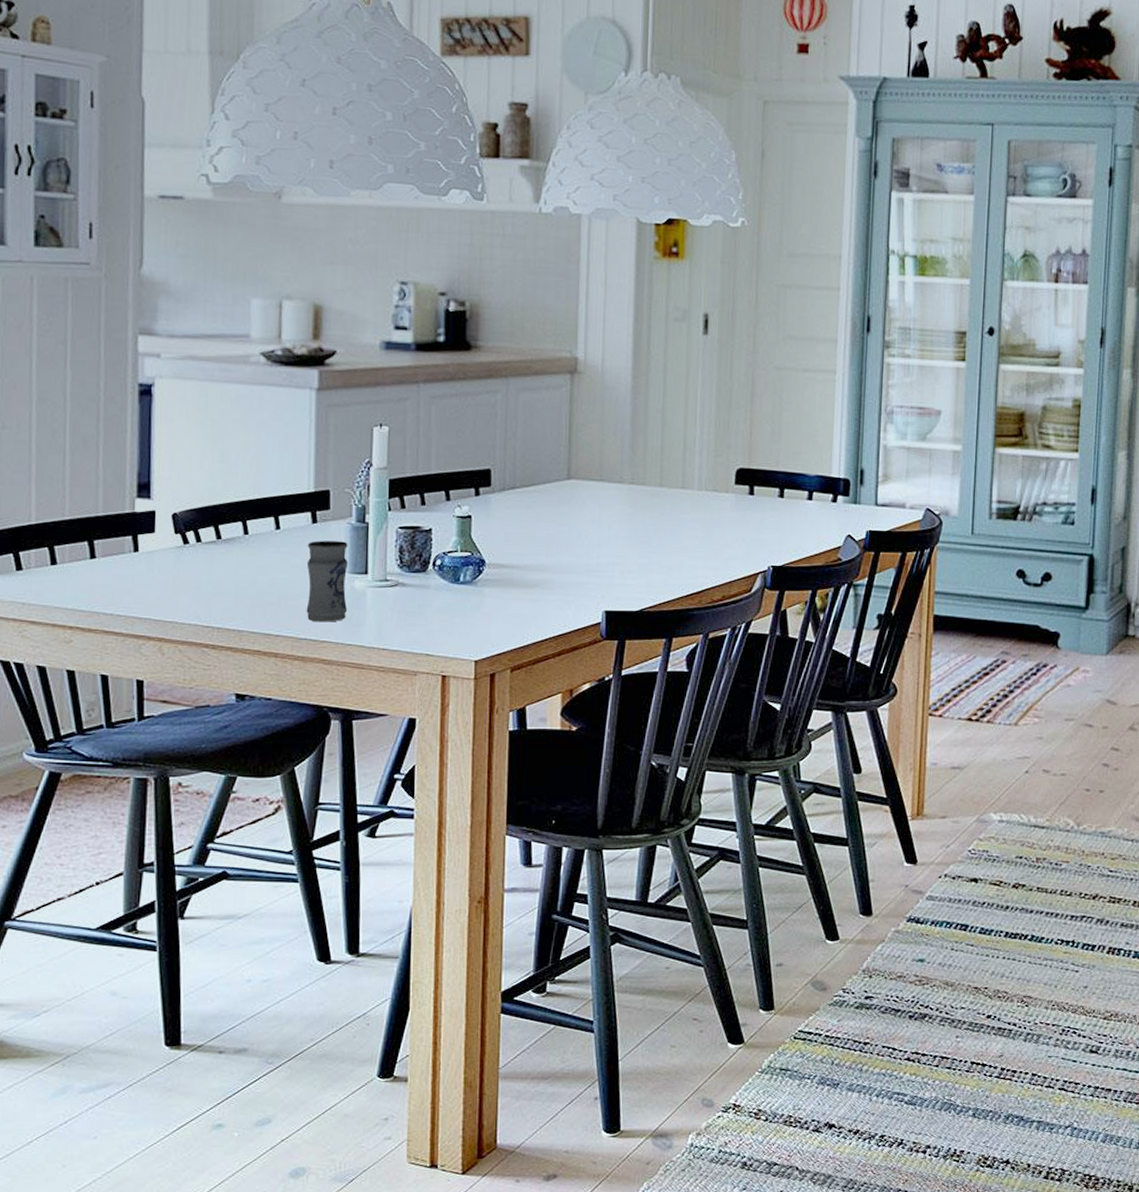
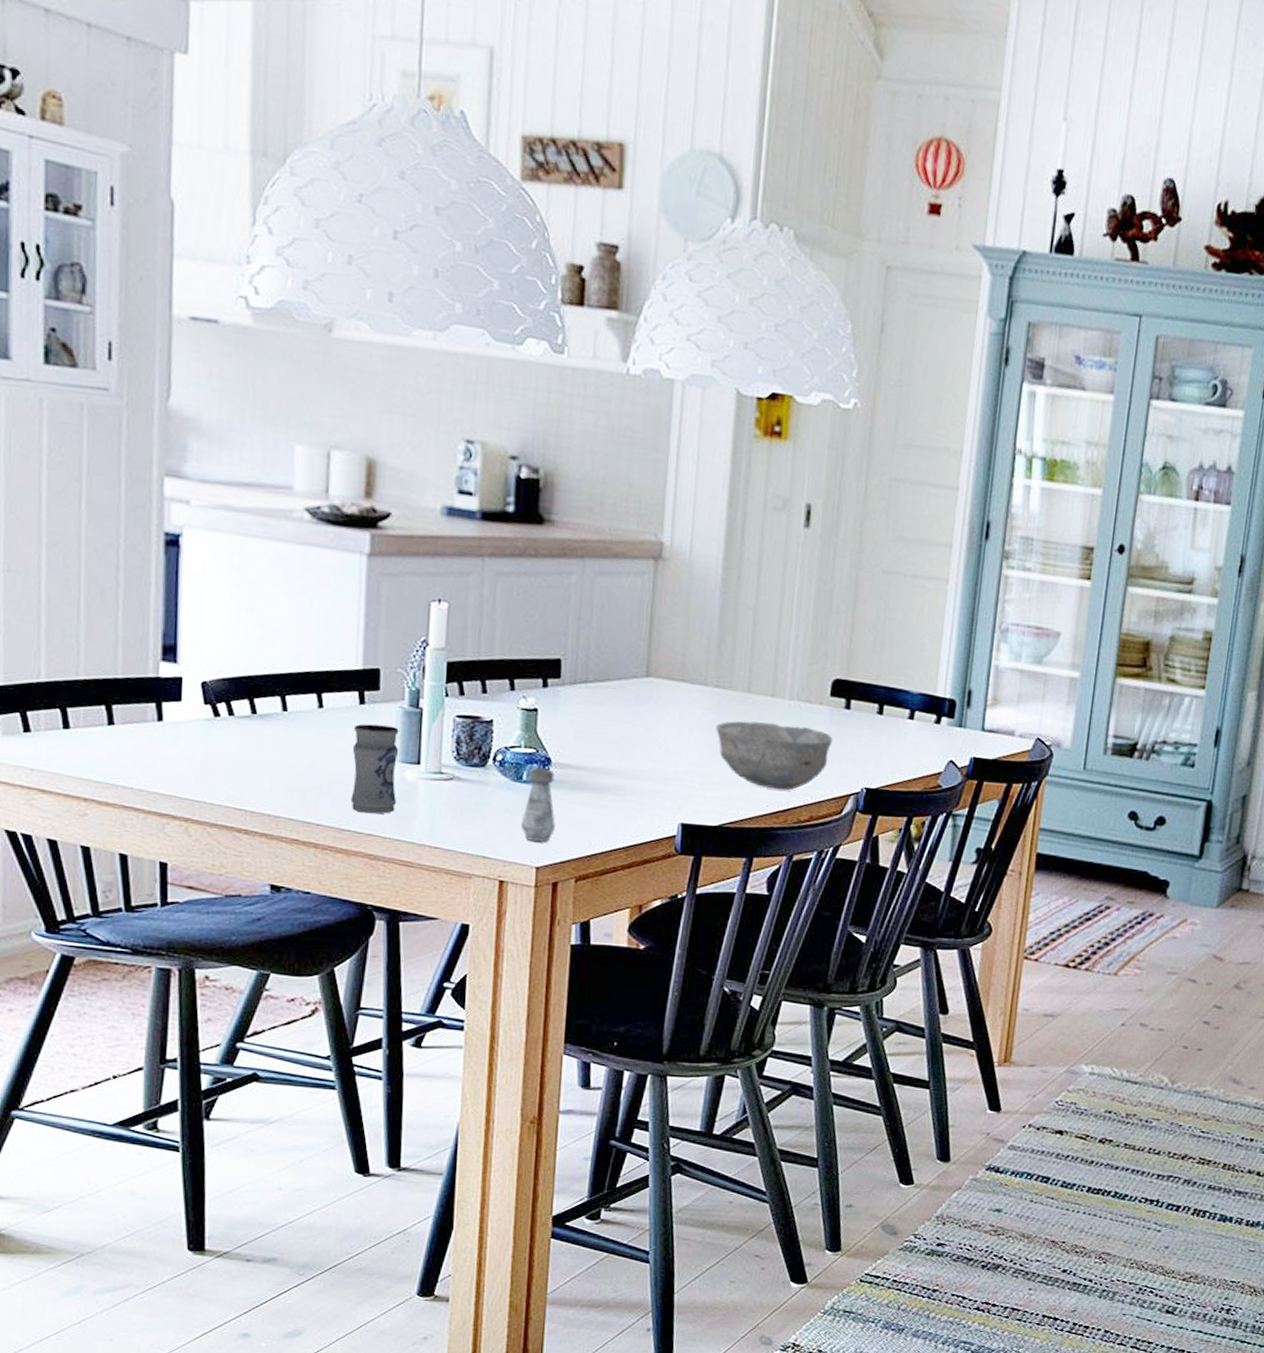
salt shaker: none [459,569,491,637] -> present [520,767,555,842]
bowl: none [633,513,739,574] -> present [716,721,833,791]

